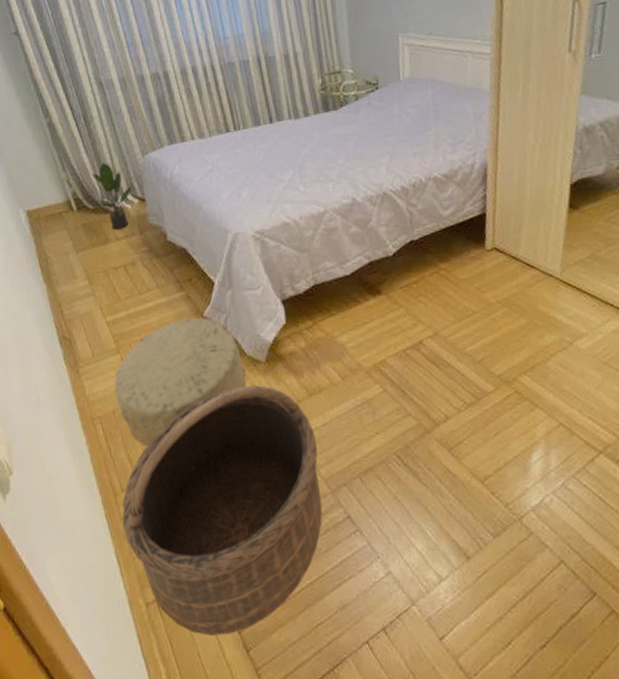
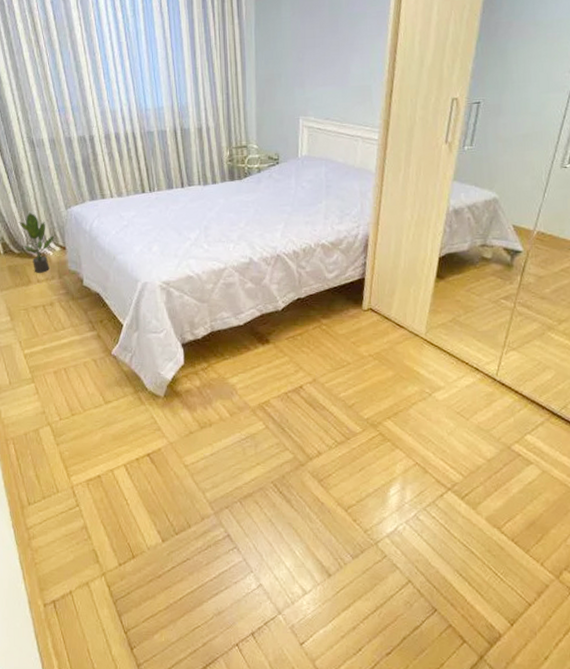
pouf: present [114,317,246,446] -> none [27,354,146,466]
basket: present [122,385,323,636] -> none [27,417,206,635]

